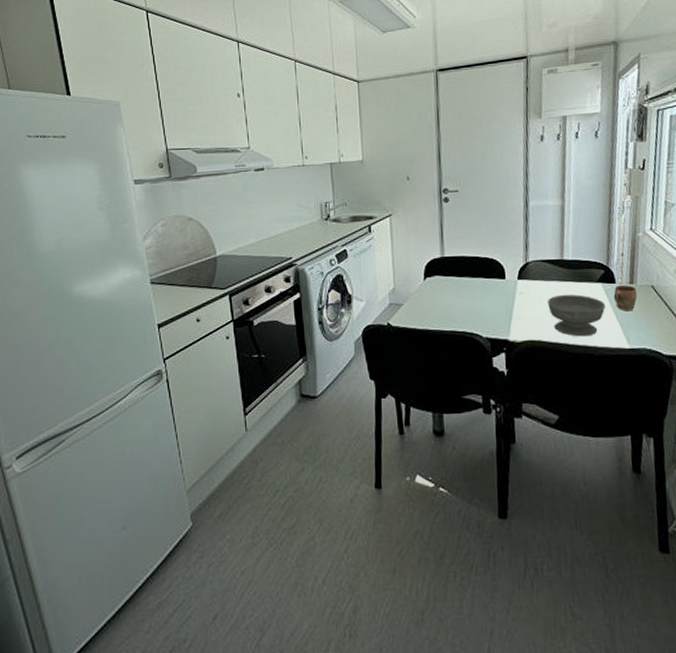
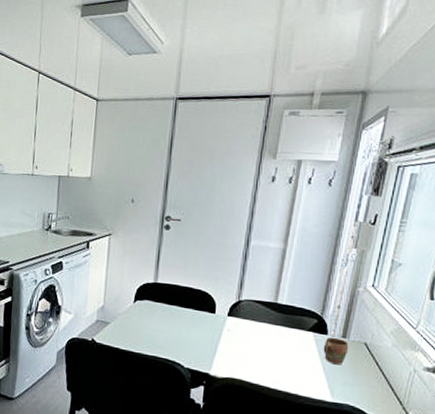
bowl: present [548,294,605,337] -> none [254,337,313,384]

